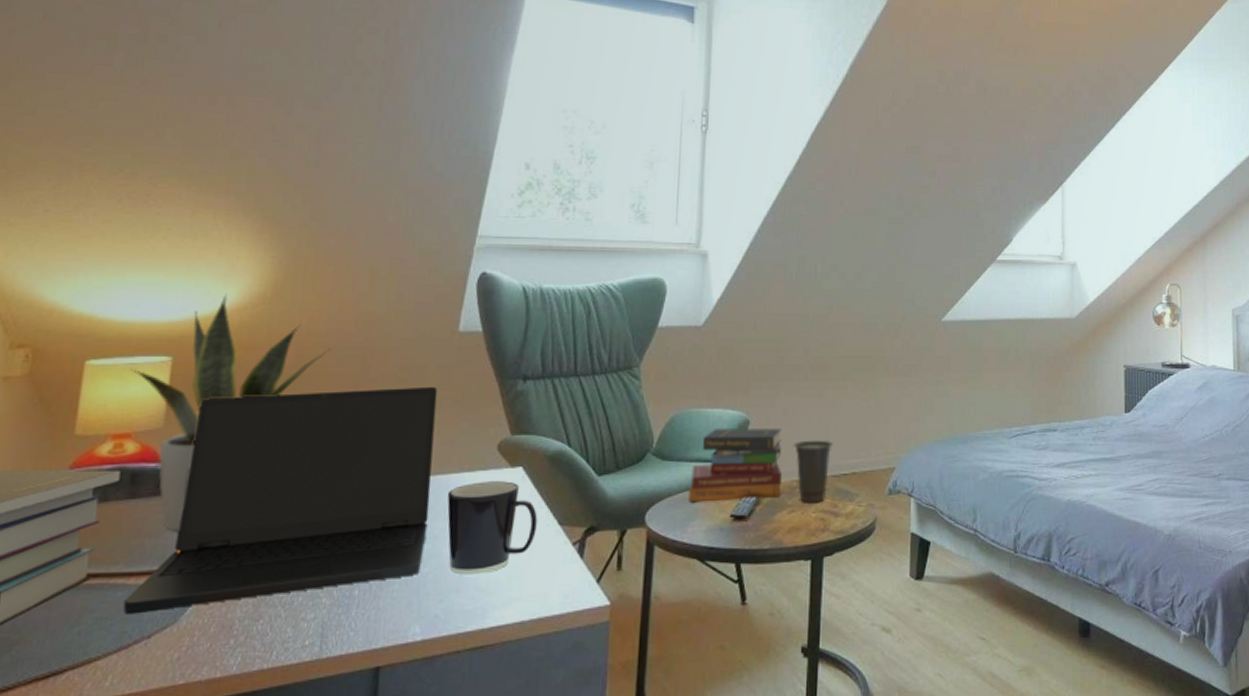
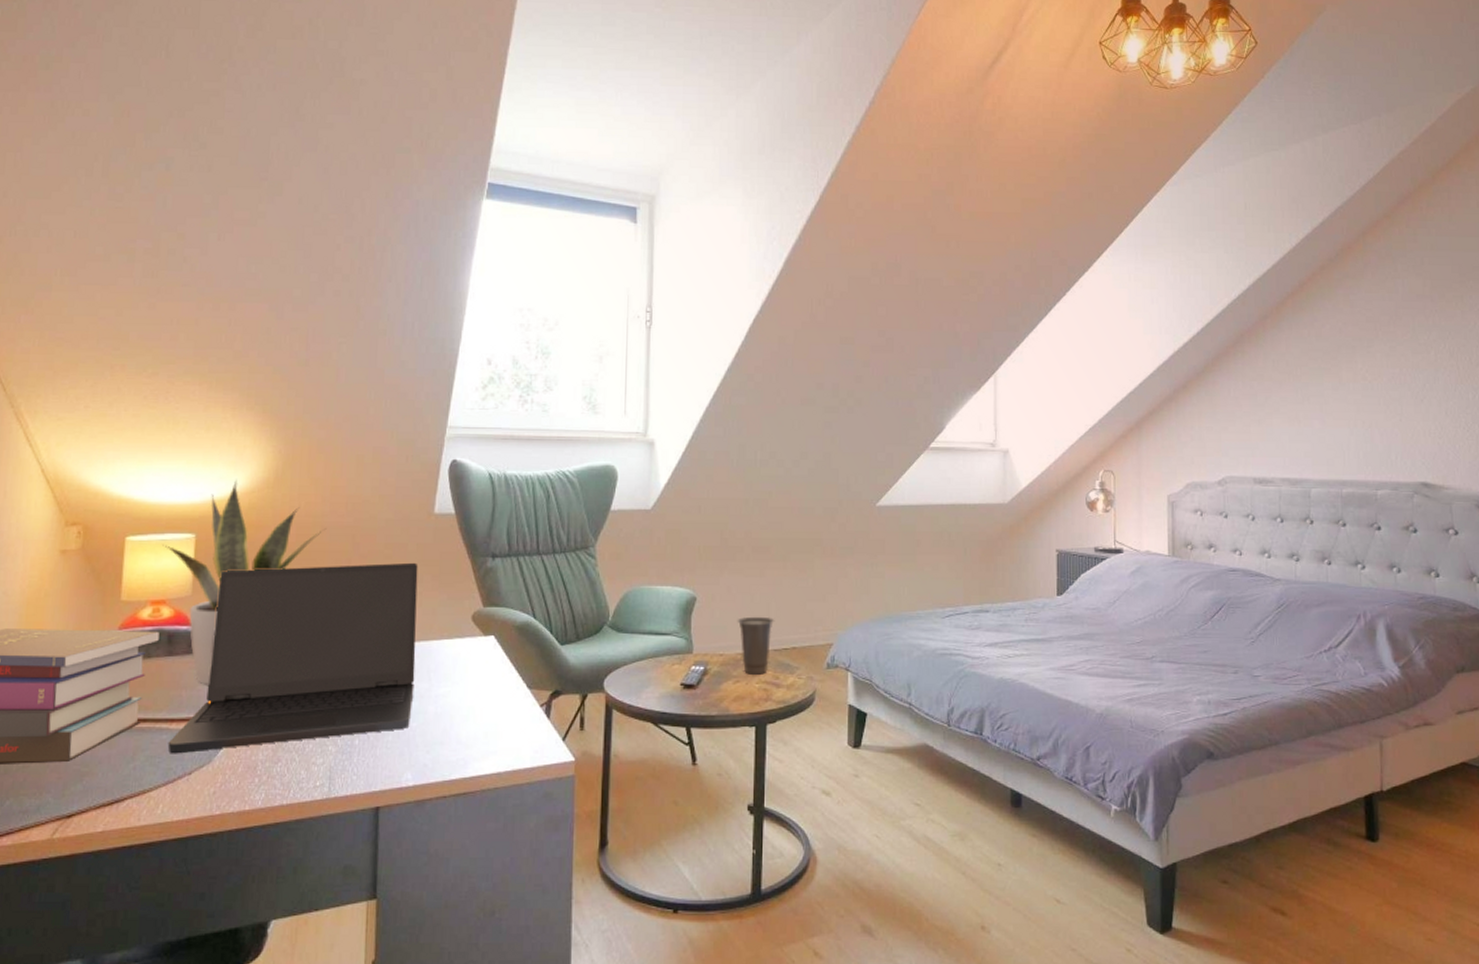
mug: present [447,481,538,575] -> none [431,648,509,730]
books: present [689,428,782,503] -> none [642,604,727,671]

